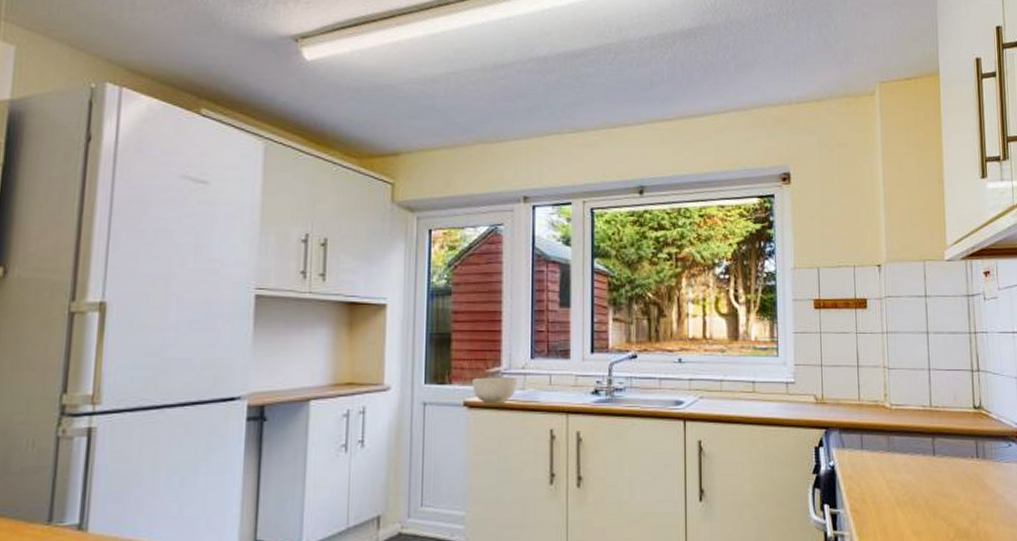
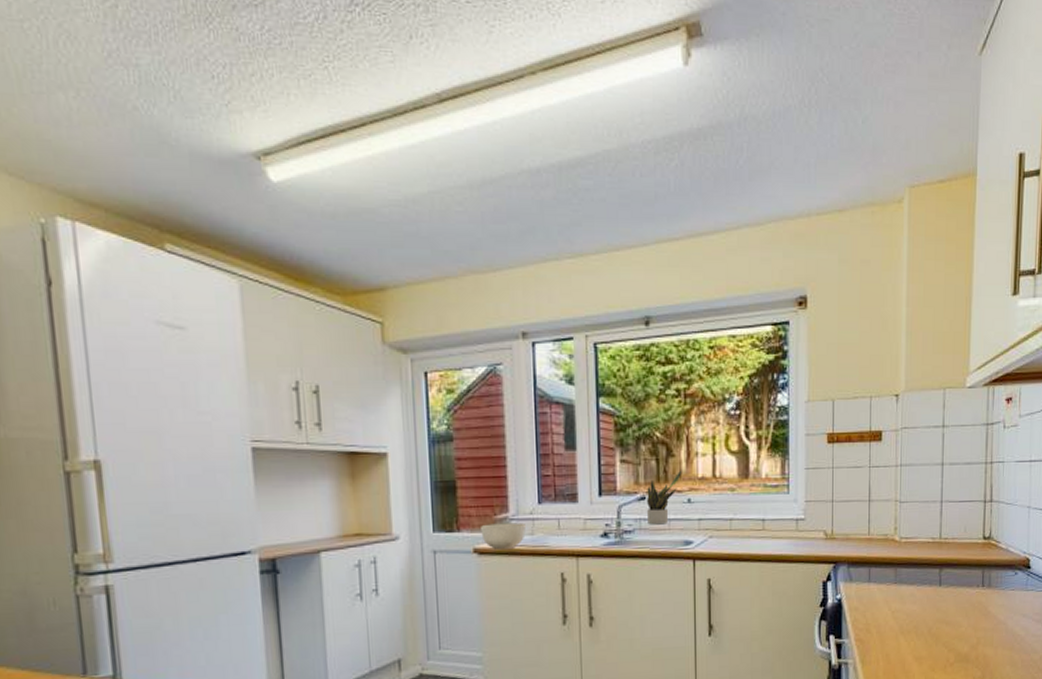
potted plant: none [638,330,673,384] -> present [647,470,682,525]

